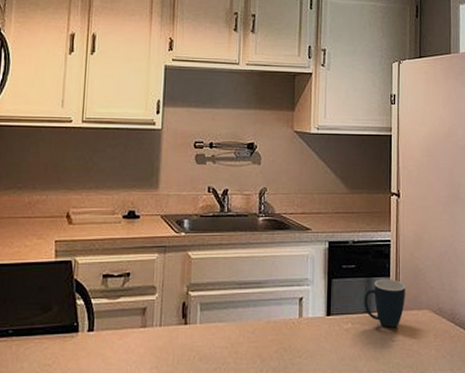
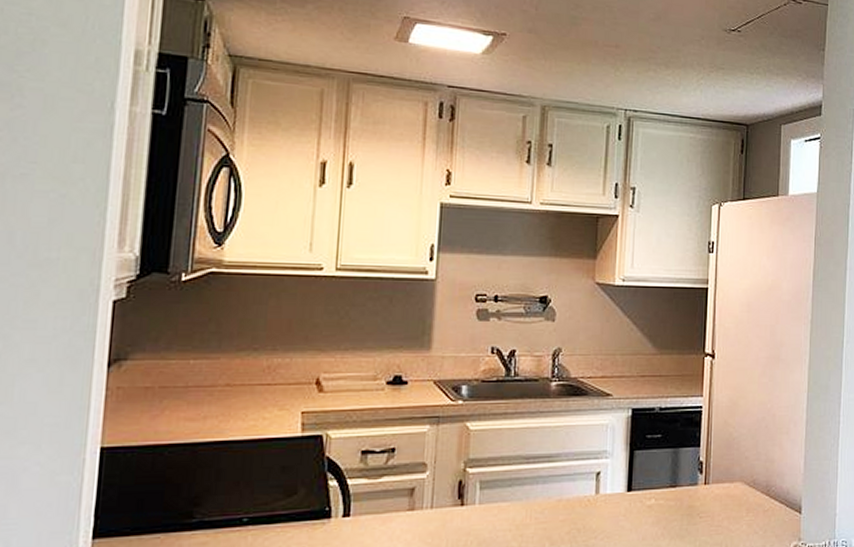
mug: present [364,279,406,328] -> none [670,449,718,503]

